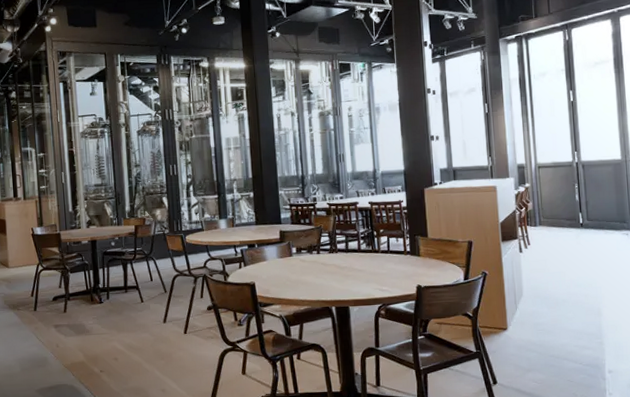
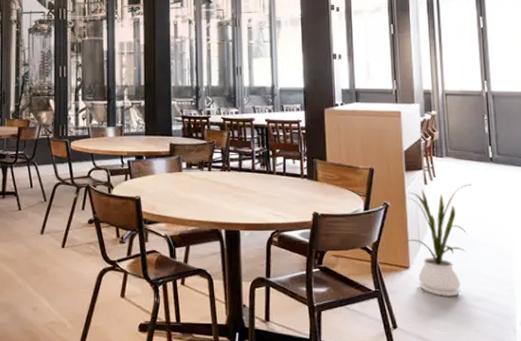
house plant: none [501,249,564,353] -> present [404,184,472,297]

